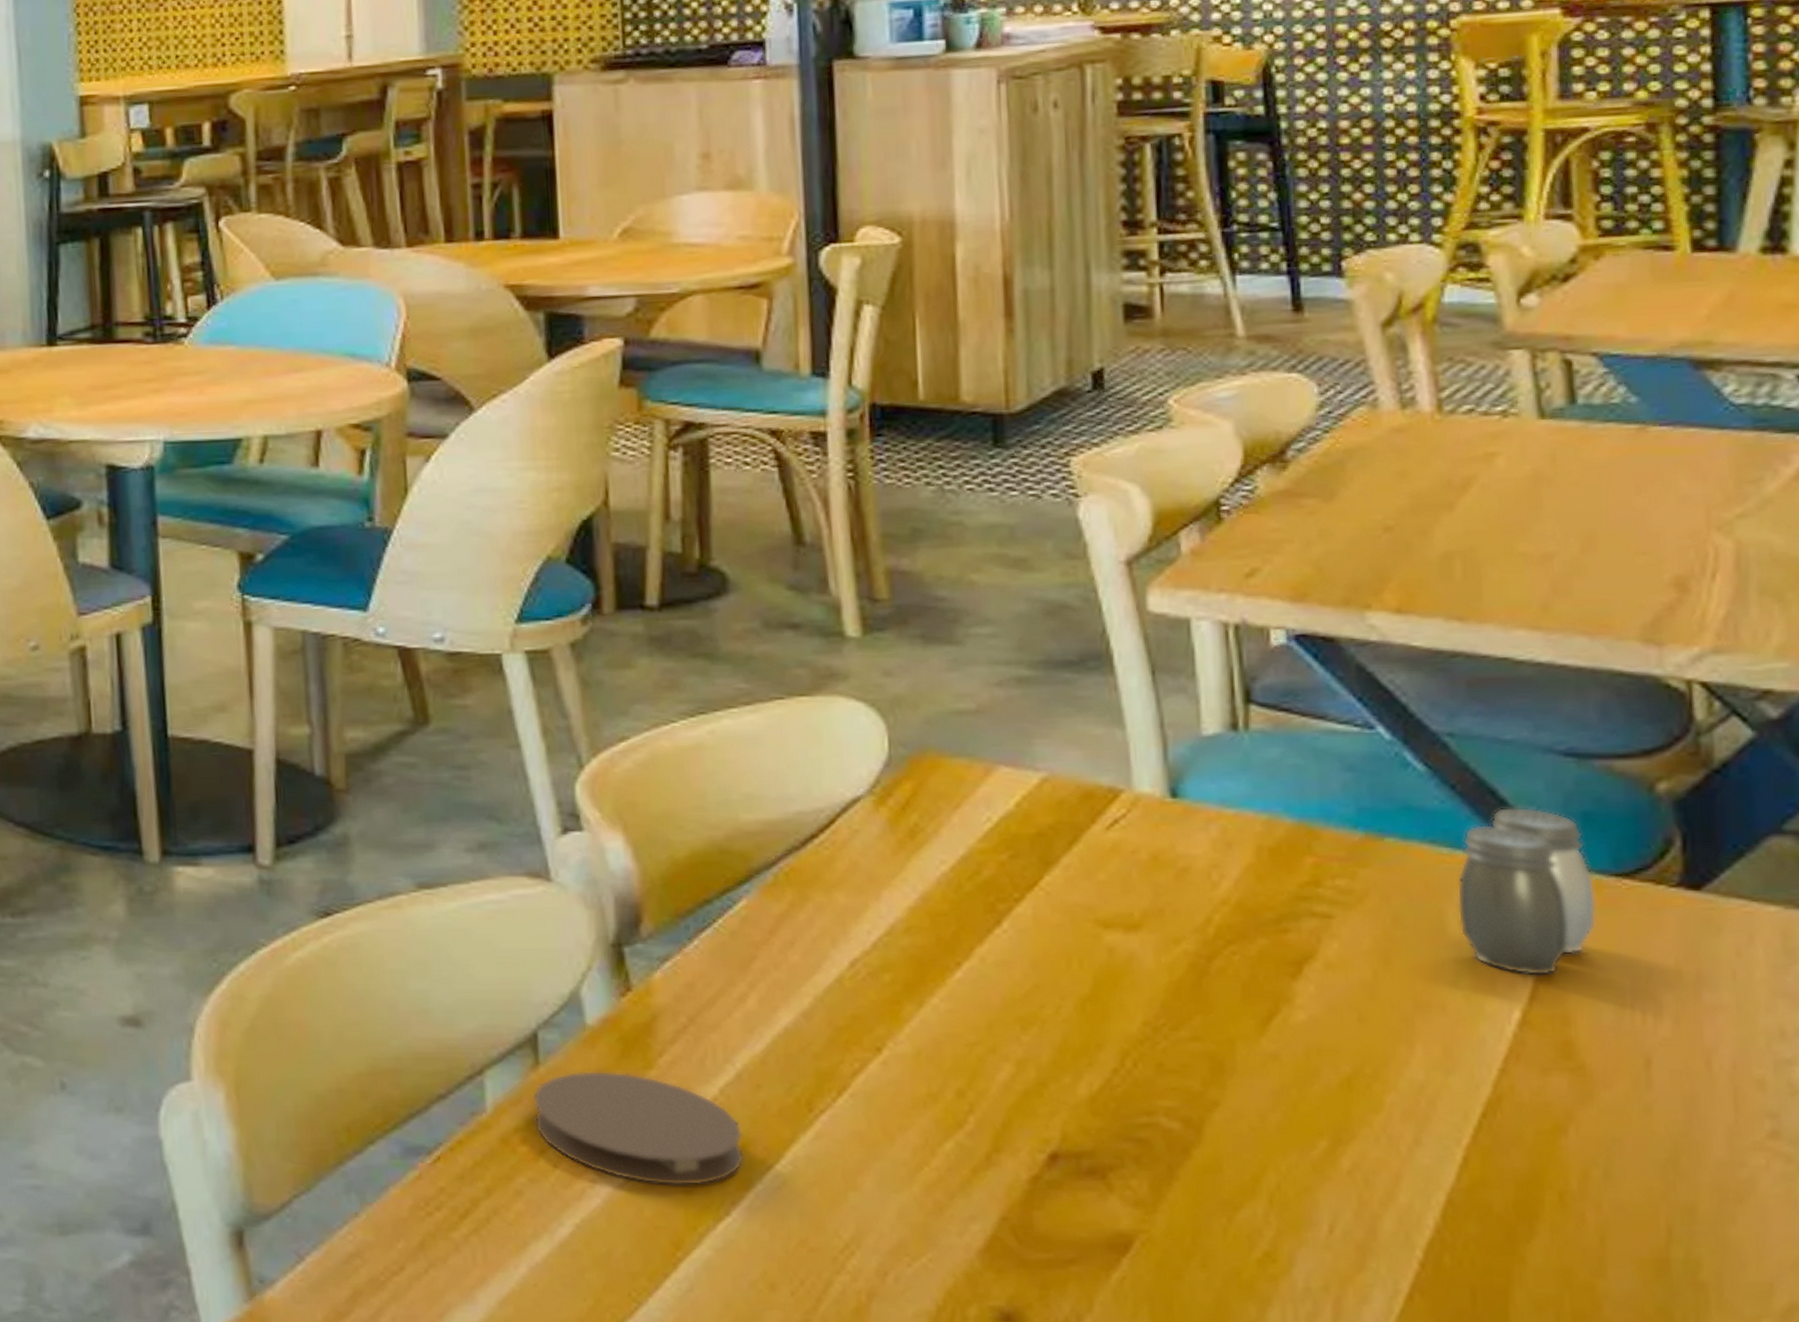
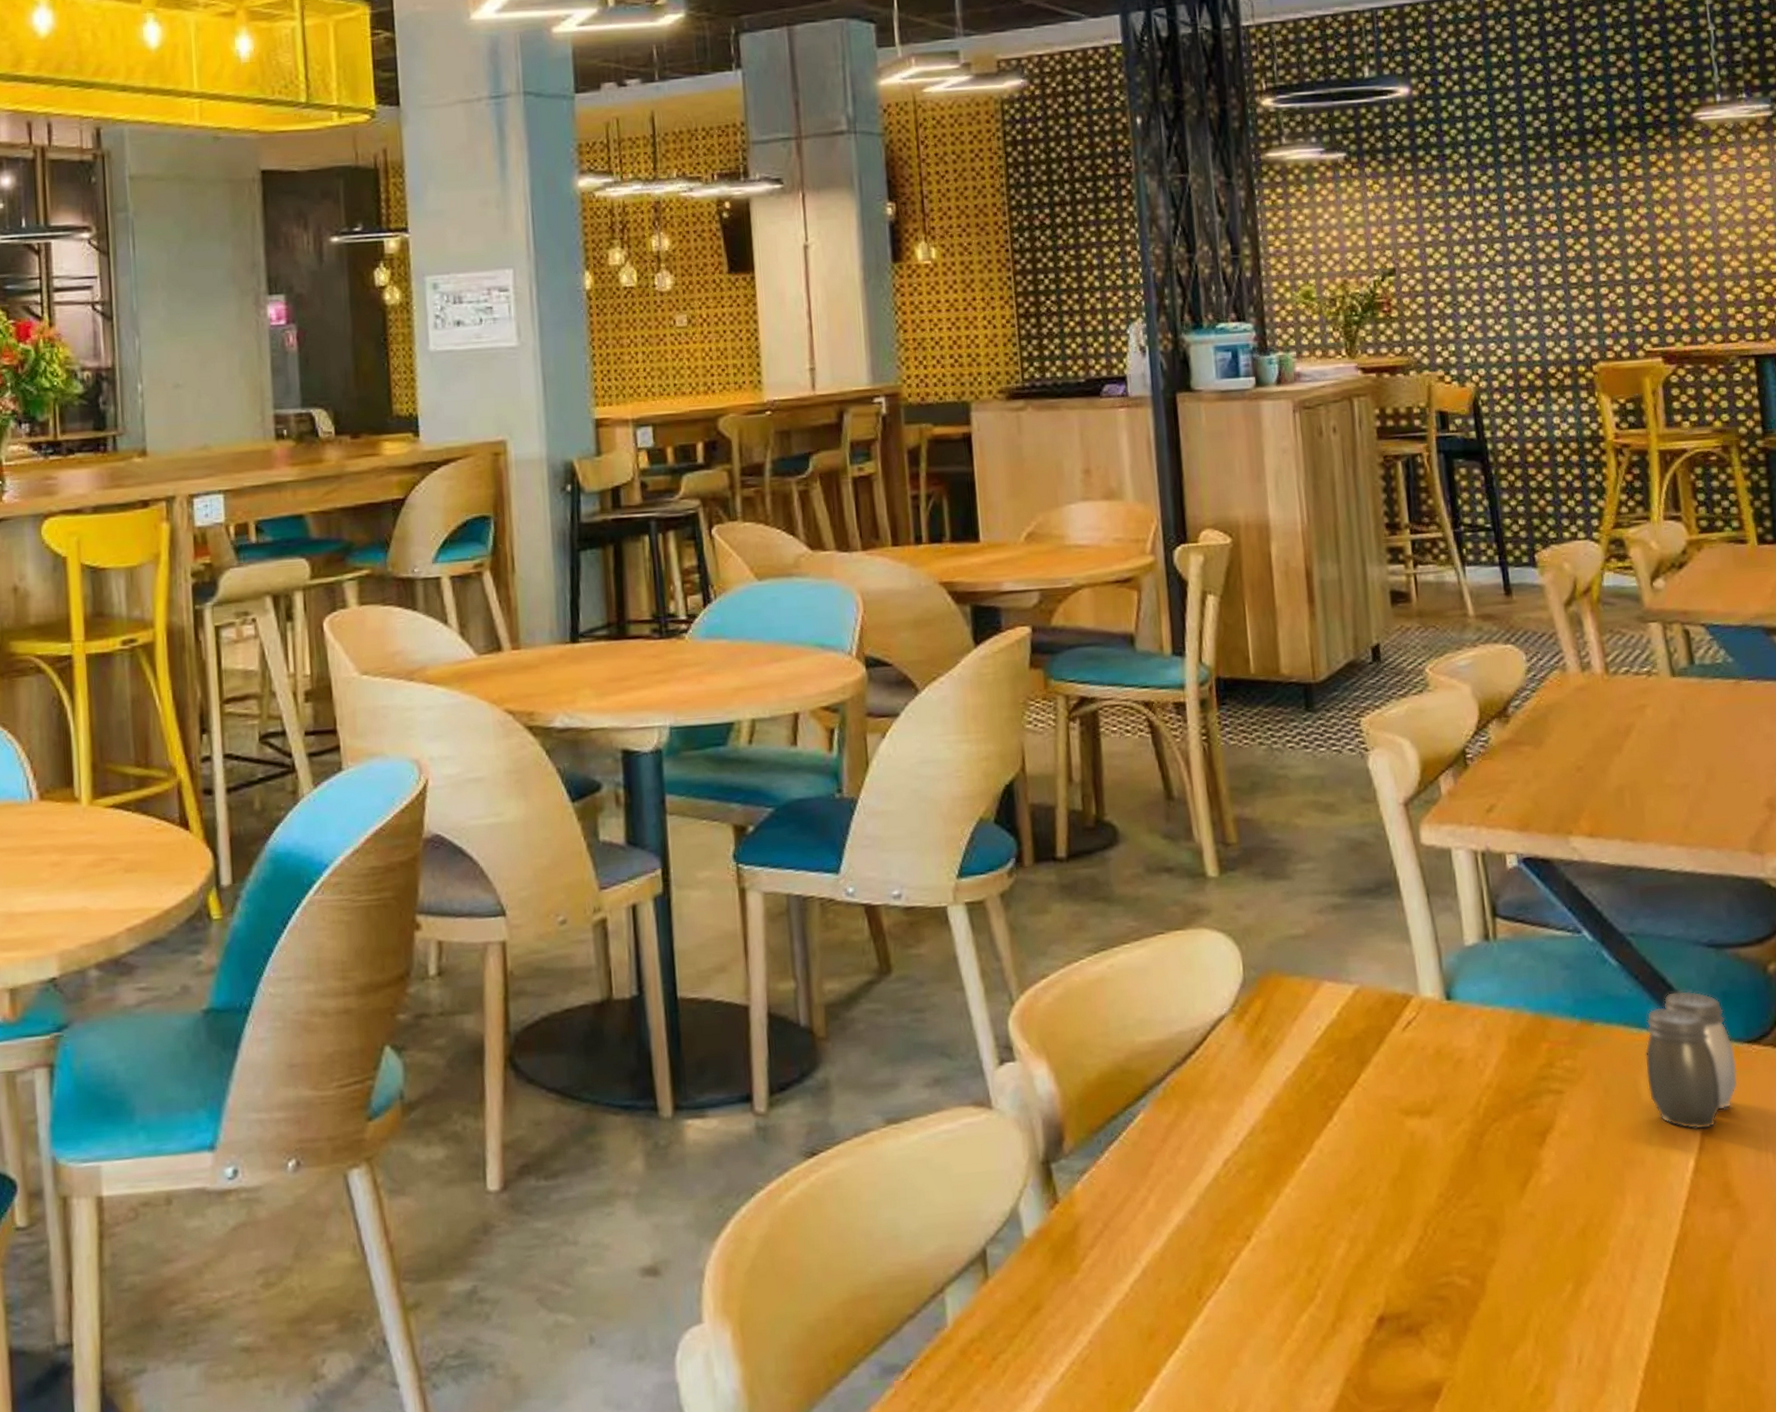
coaster: present [533,1070,744,1186] -> none [984,1278,1152,1380]

